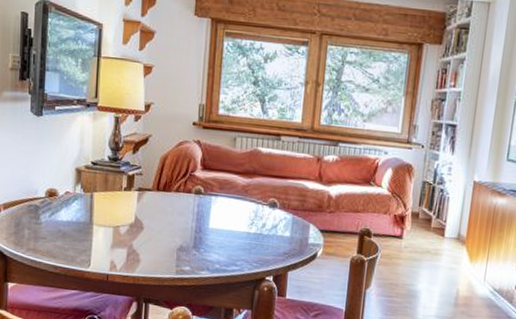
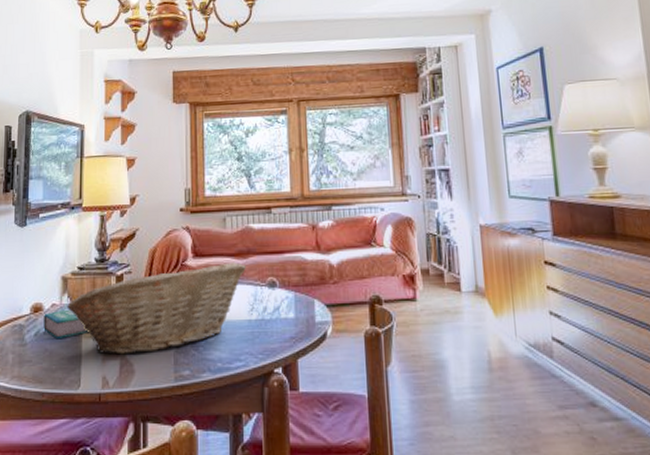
book: none [57,198,100,224] -> present [43,309,89,340]
fruit basket: none [80,176,251,247] -> present [67,262,246,355]

